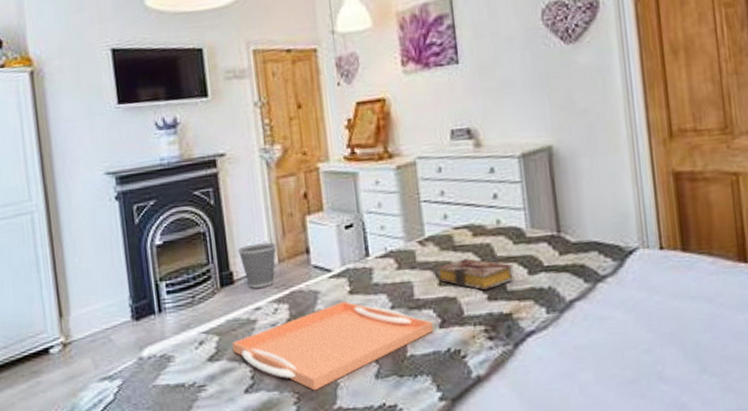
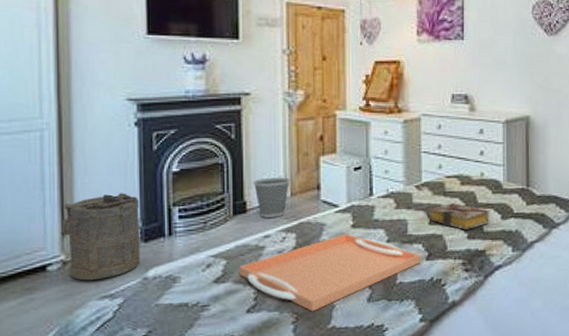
laundry hamper: none [57,270,135,363] -> present [60,193,141,281]

